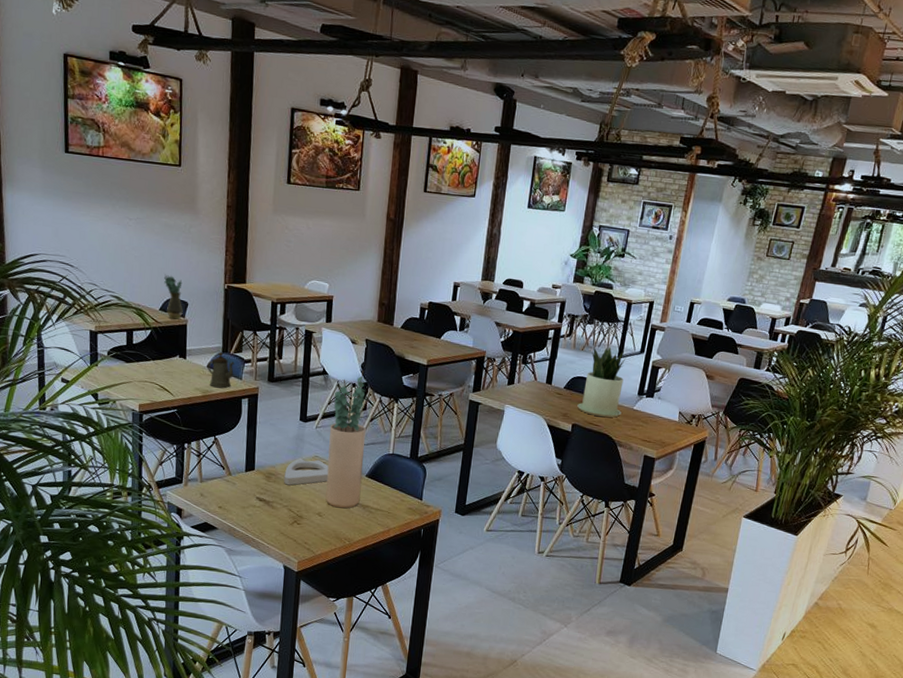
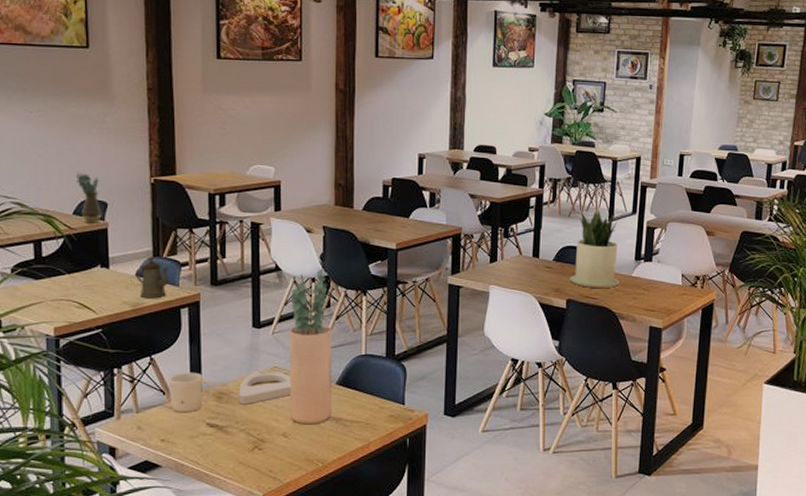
mug: none [227,452,264,486] -> present [168,372,213,412]

